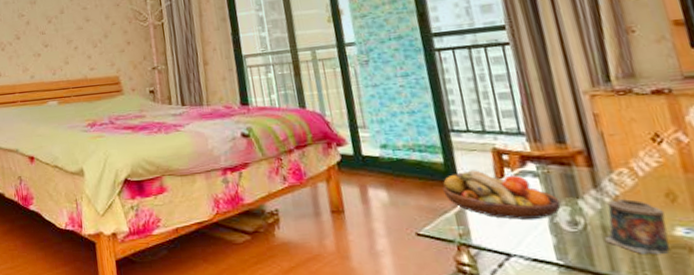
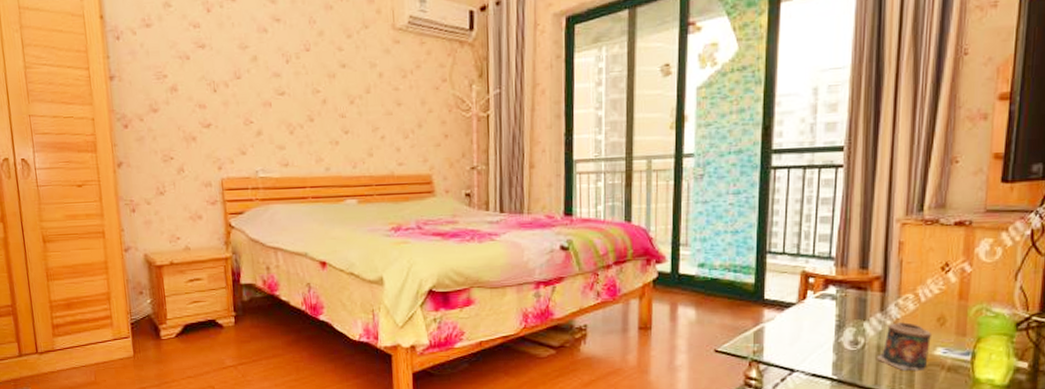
fruit bowl: present [443,170,561,220] -> none [748,291,848,339]

